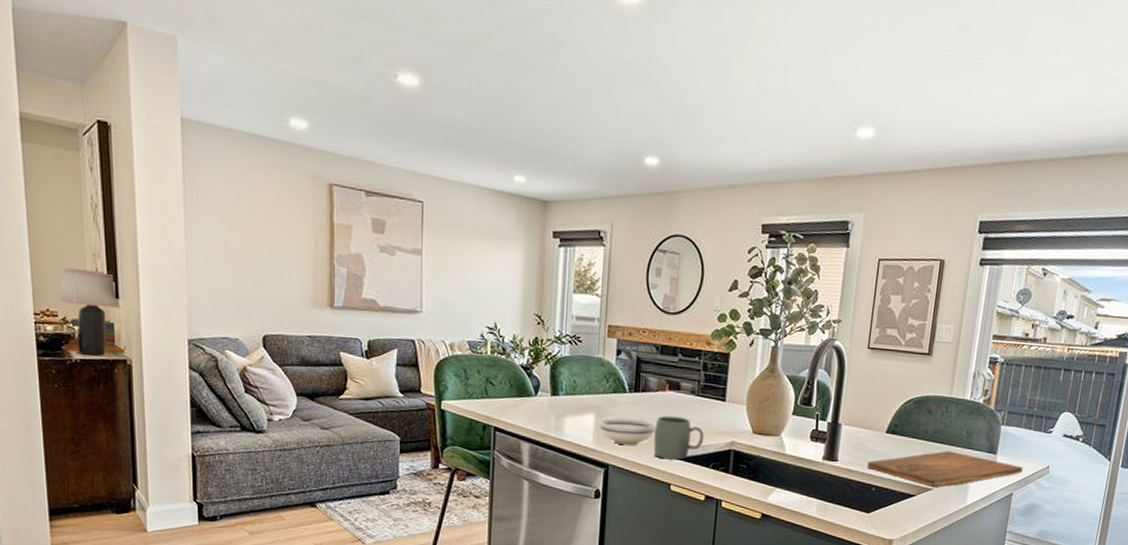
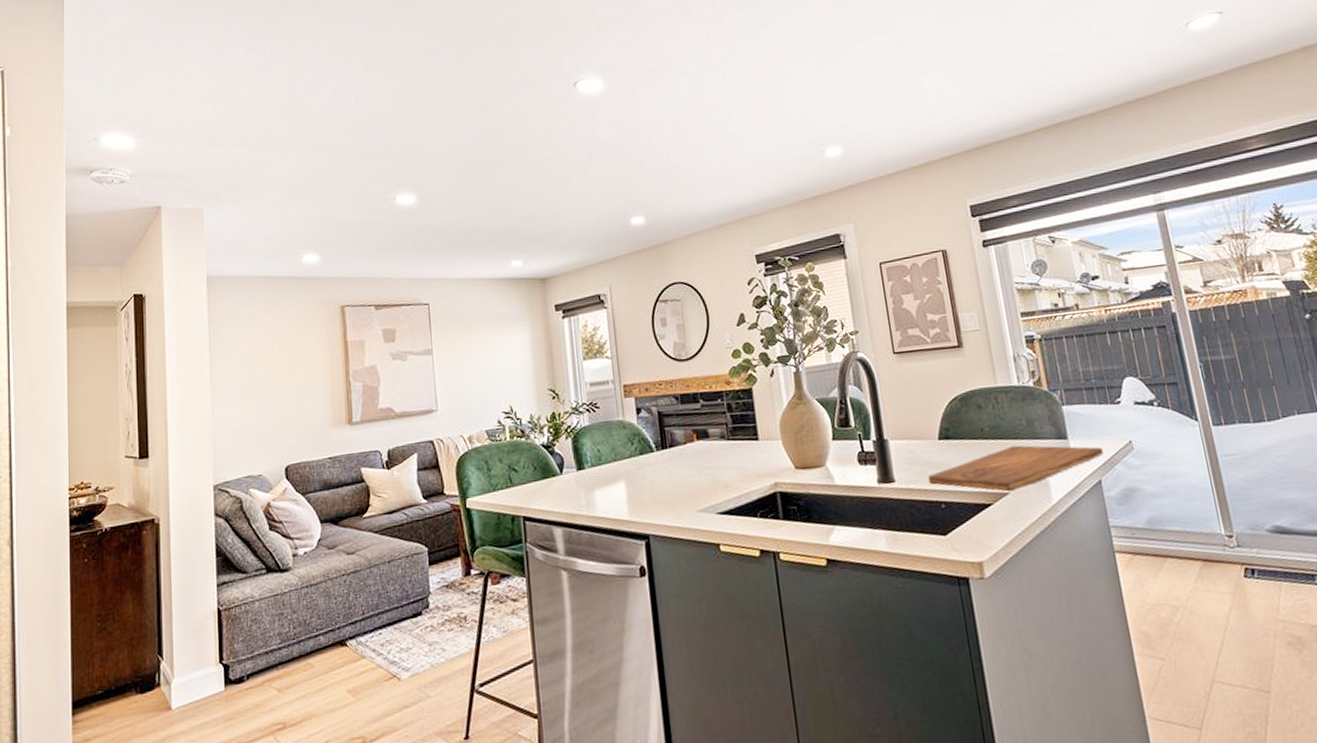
table lamp: present [58,267,119,357] -> none [92,433,148,523]
books: present [63,318,126,354] -> none [94,482,154,521]
bowl: present [599,417,656,446] -> none [631,477,692,511]
mug: present [653,415,705,460] -> none [690,466,745,517]

